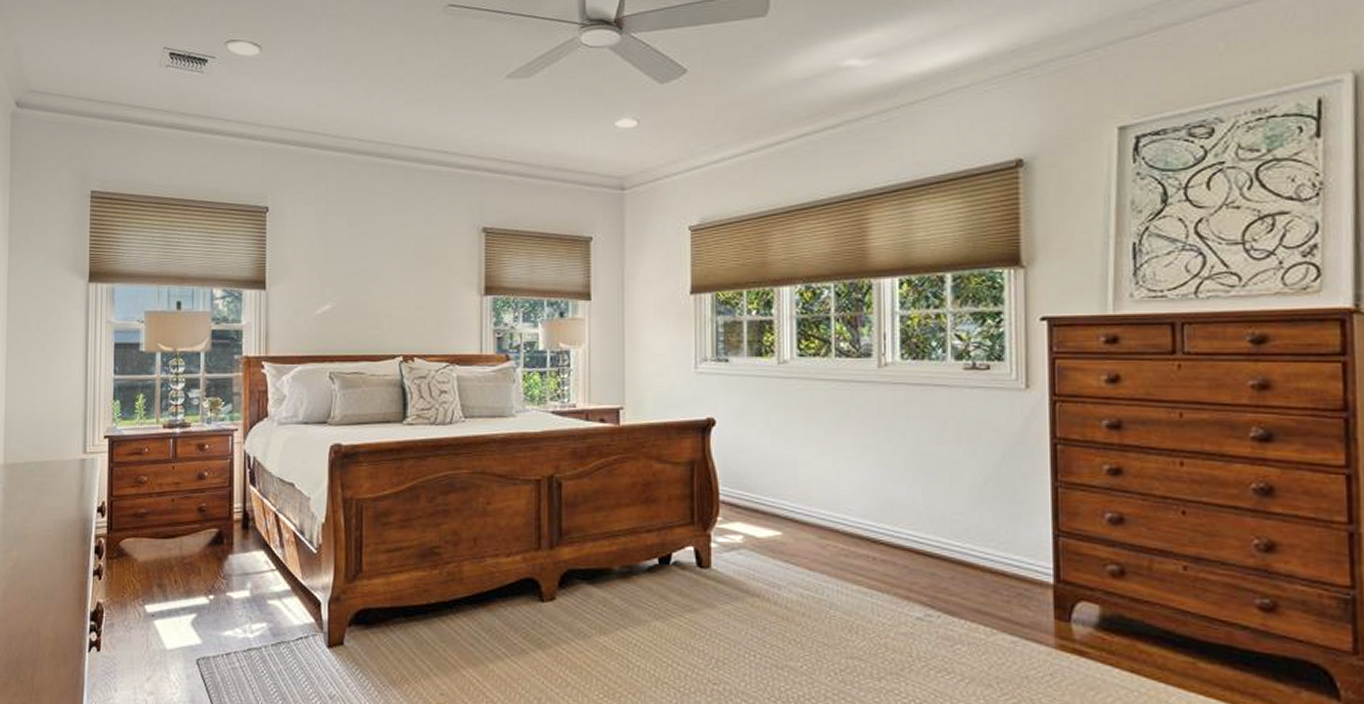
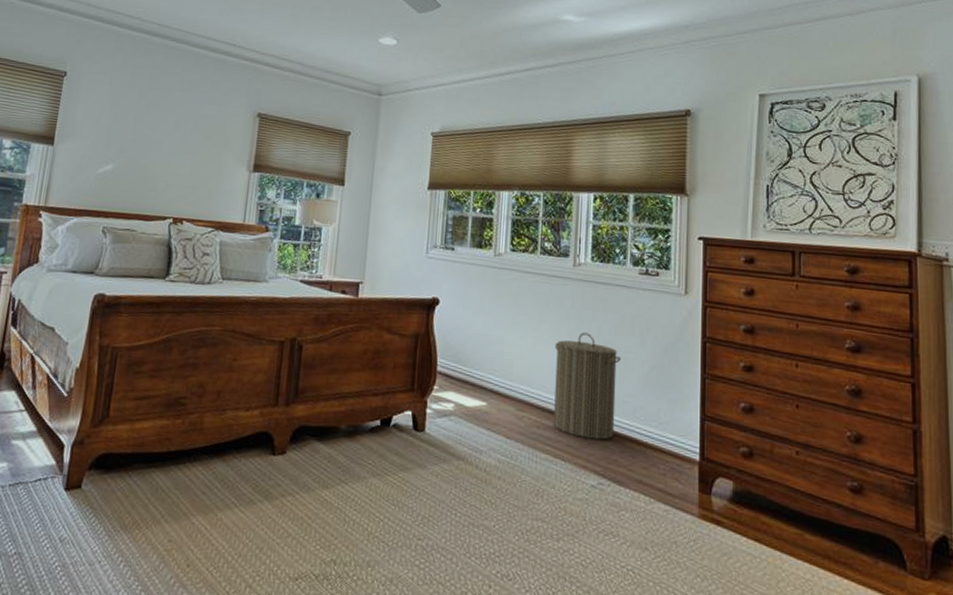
laundry hamper: none [860,444,946,566] -> present [553,332,621,440]

